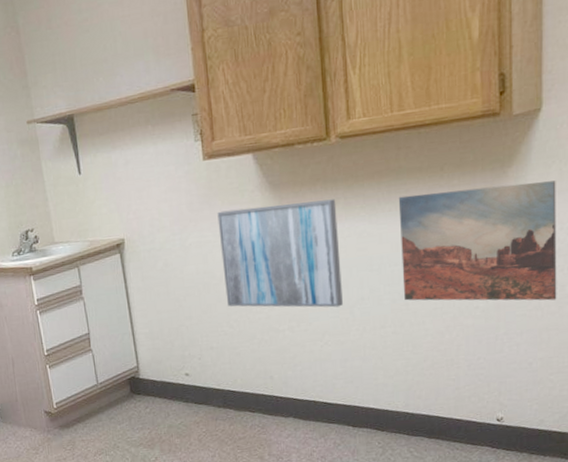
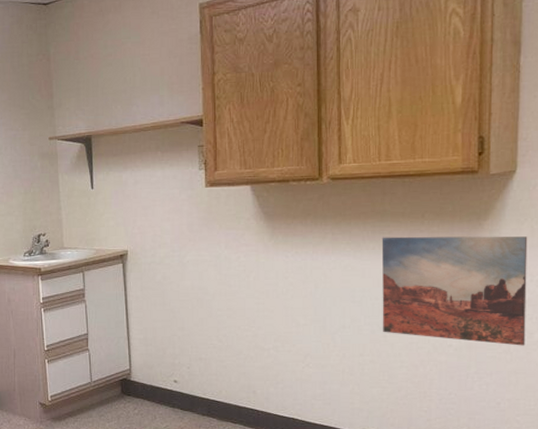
wall art: present [217,199,343,308] -> none [215,233,325,333]

